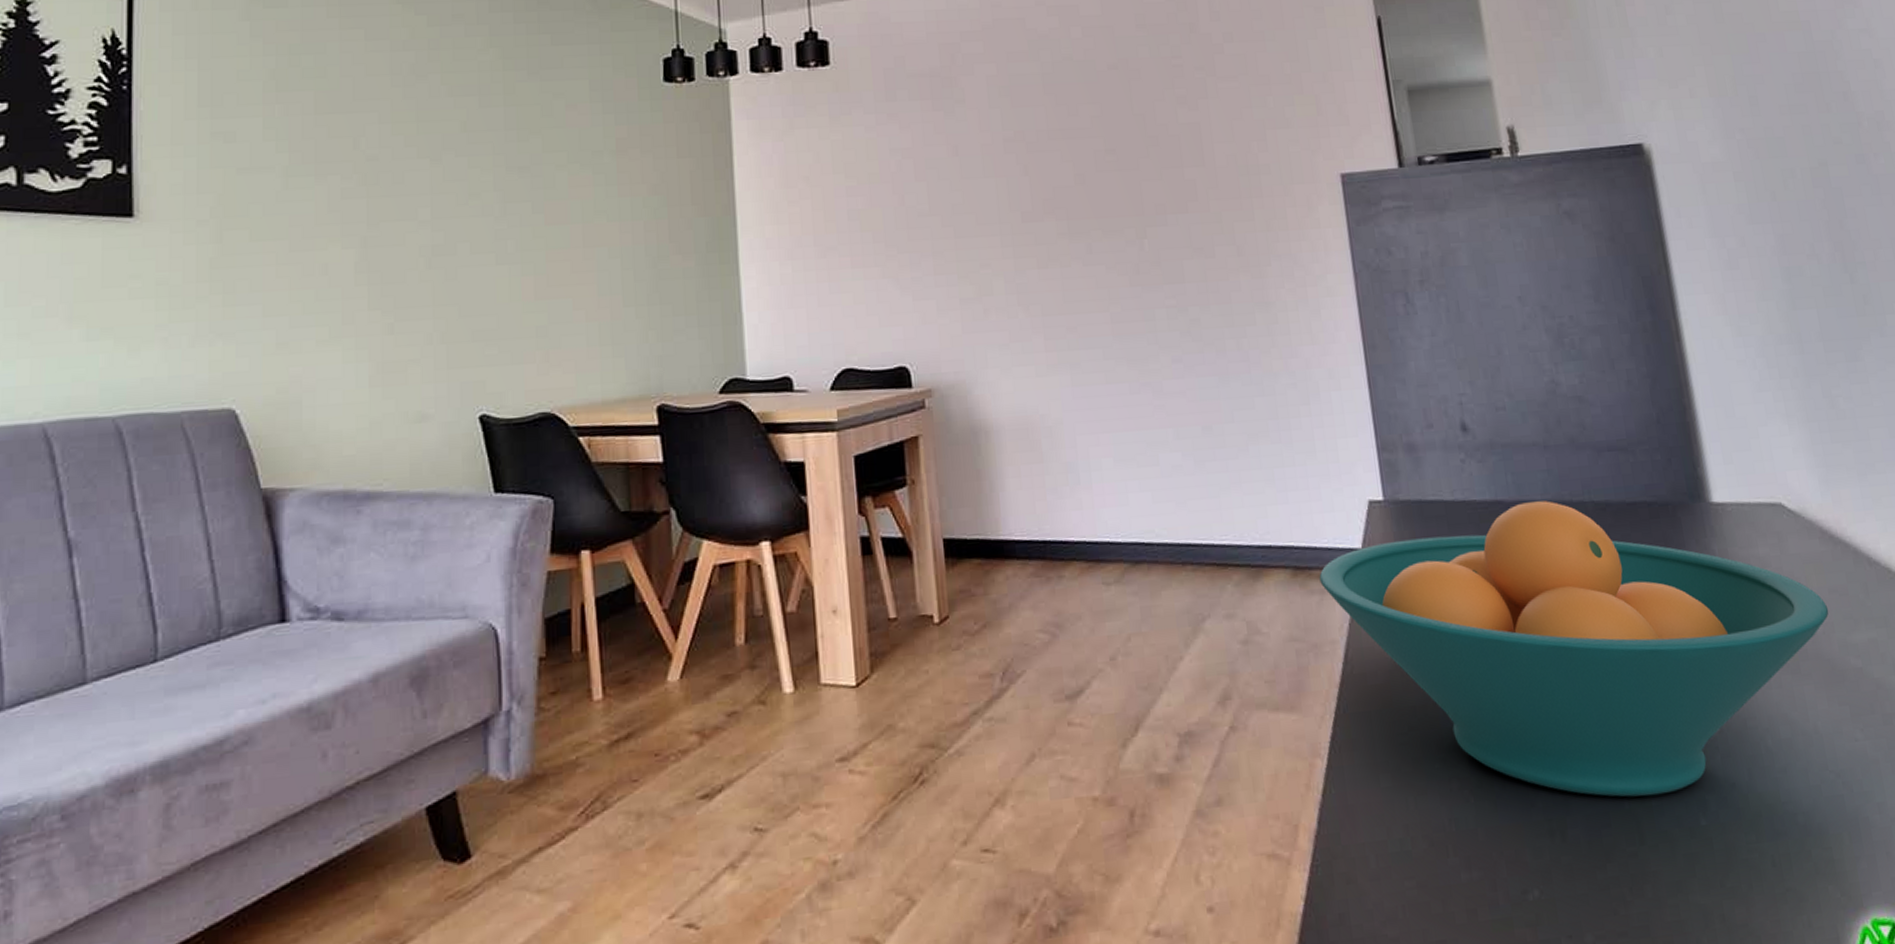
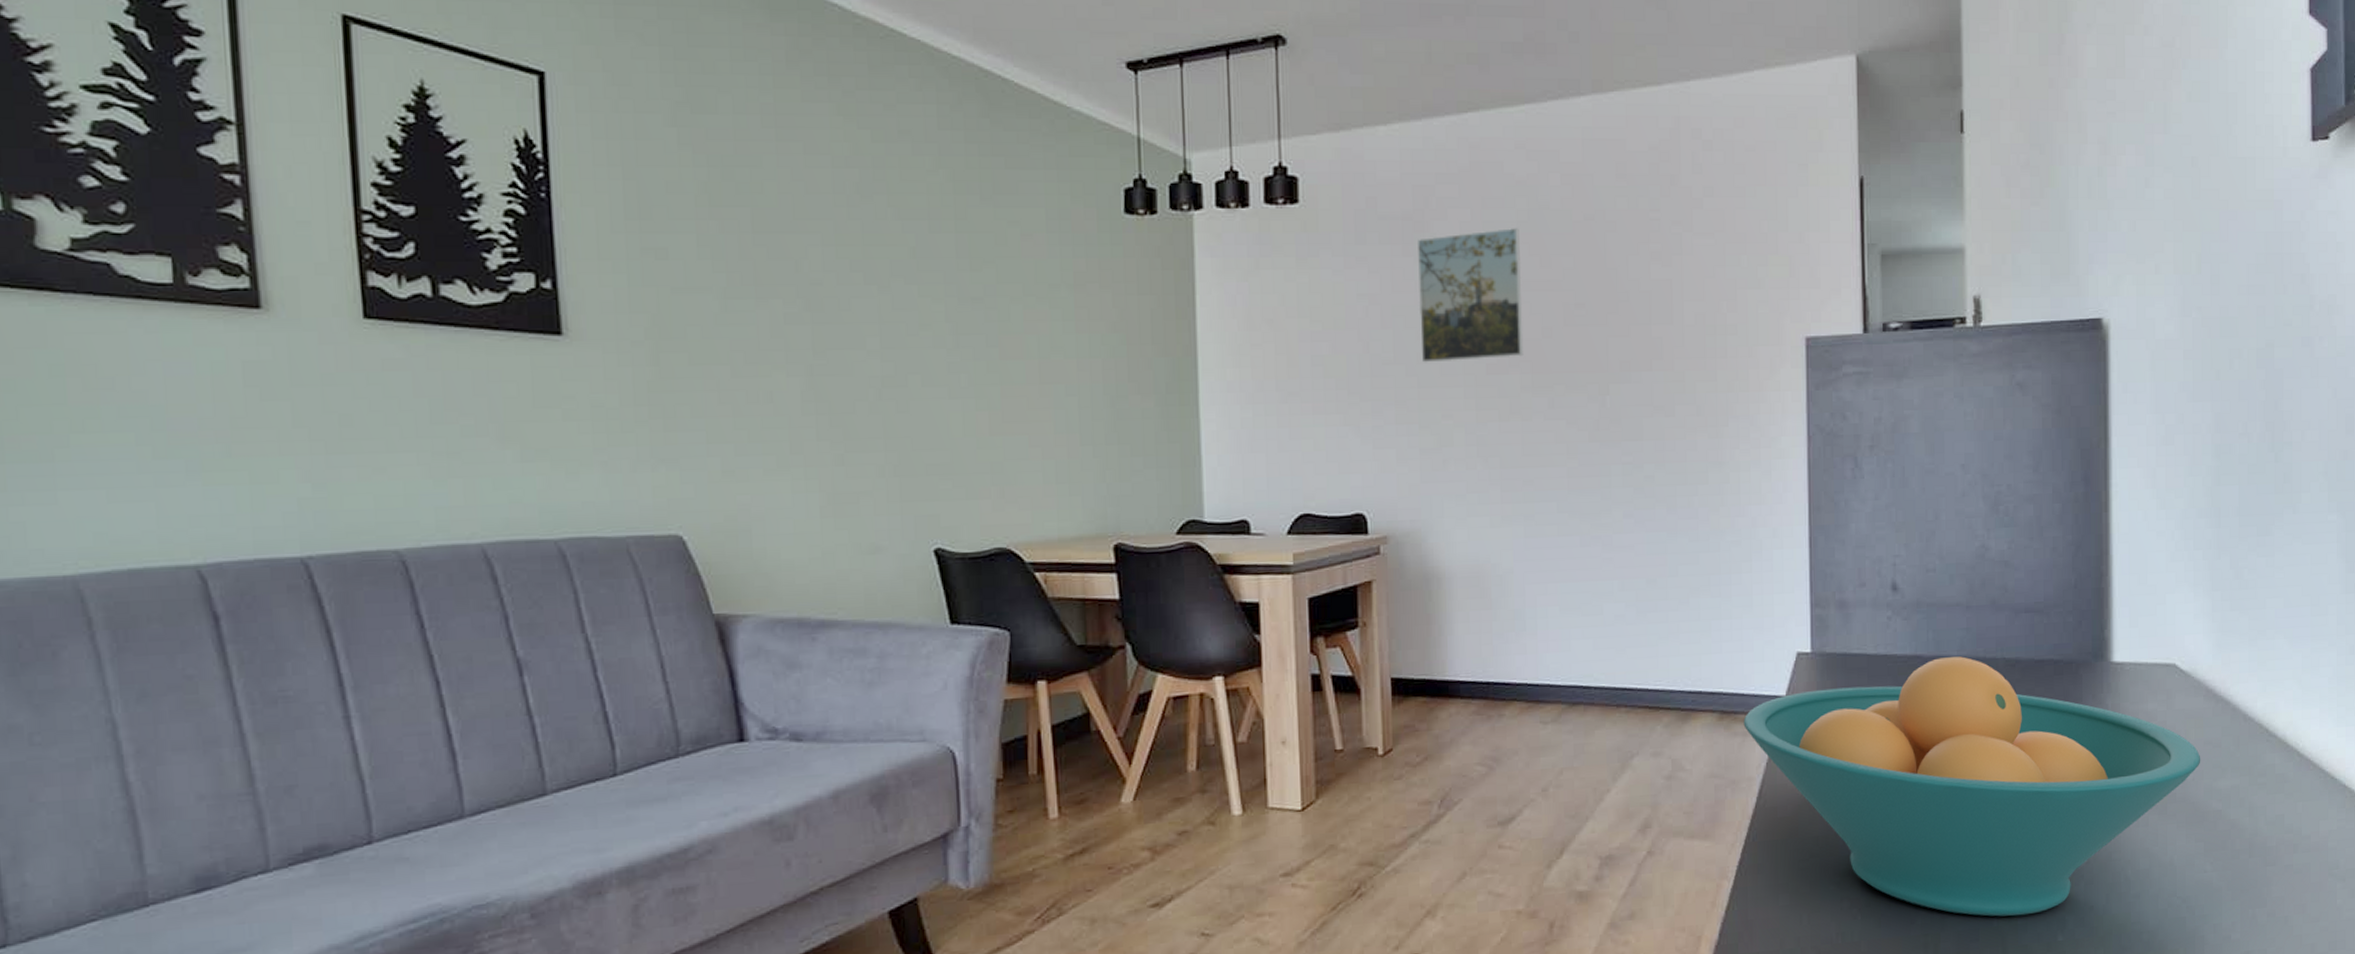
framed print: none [945,80,1058,214] -> present [1416,228,1524,363]

